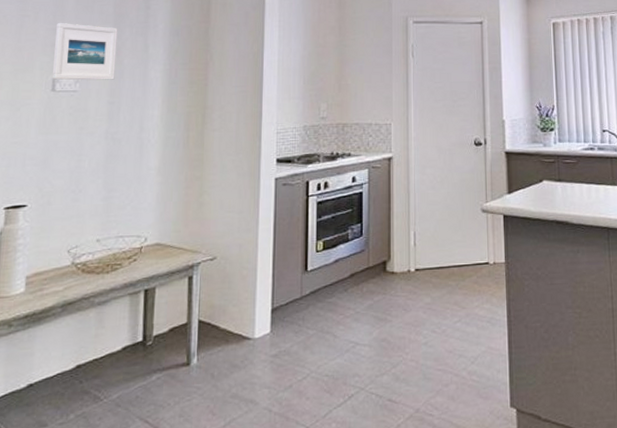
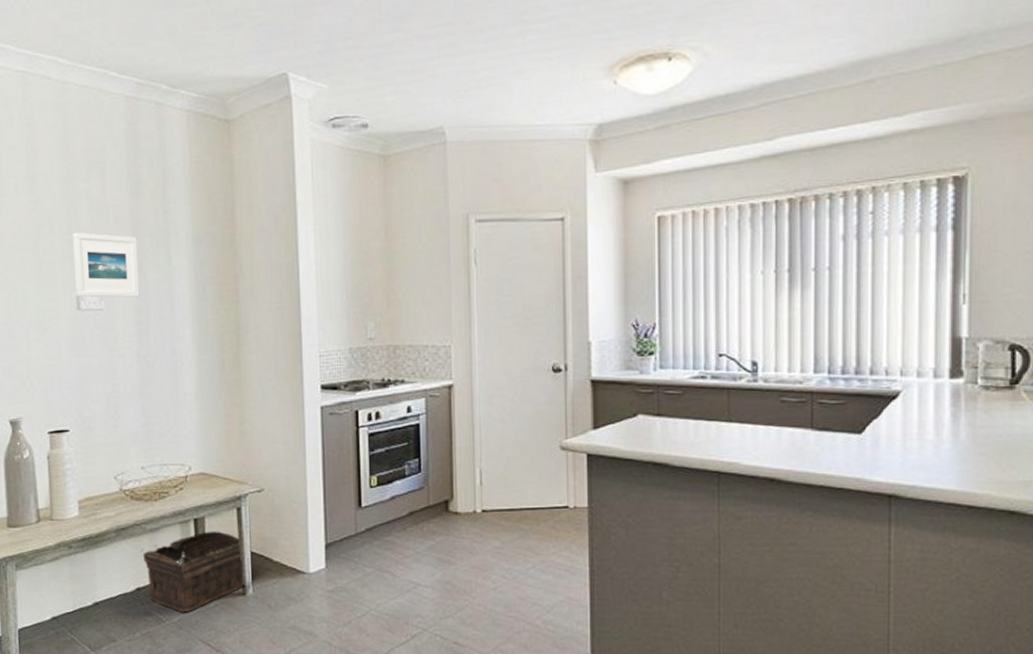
basket: none [86,301,192,389] -> present [141,531,247,613]

